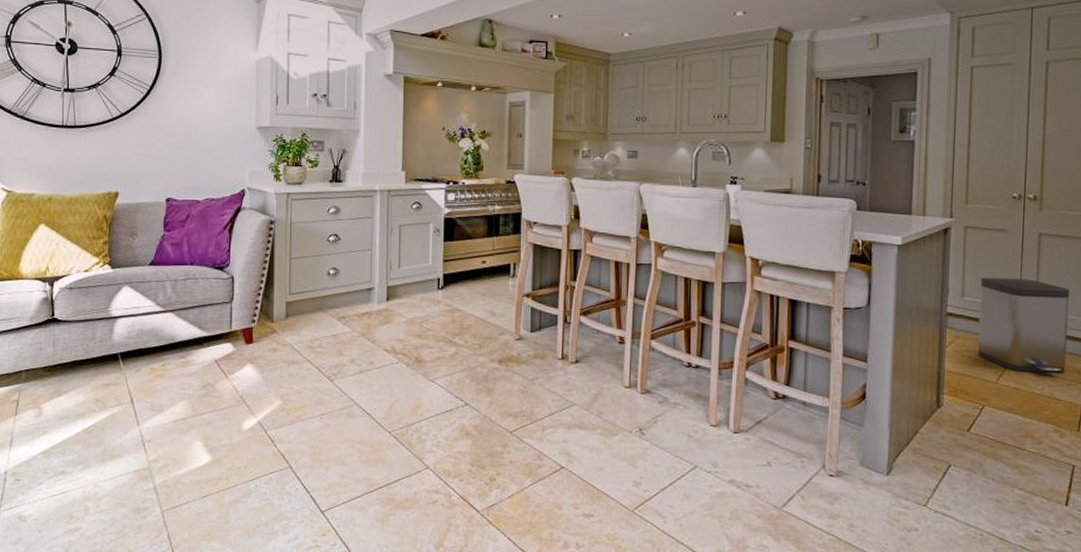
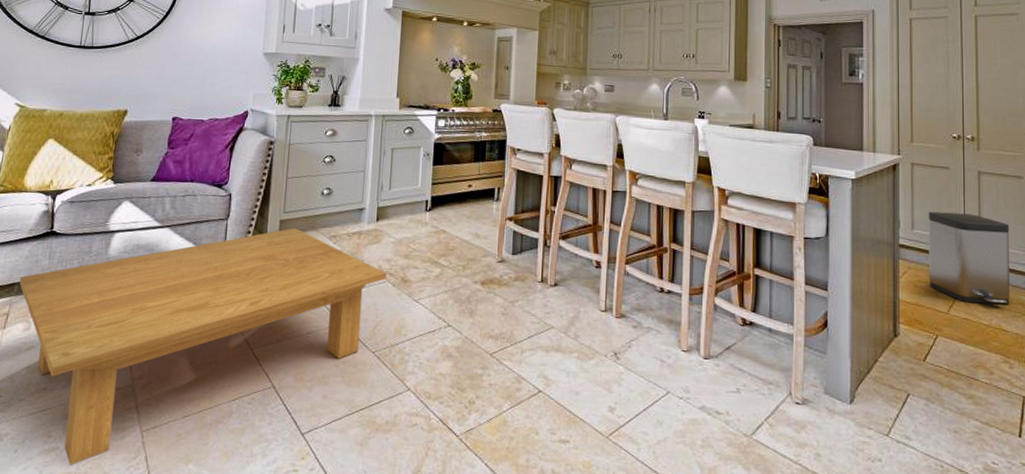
coffee table: none [26,310,400,544] -> present [19,228,387,465]

